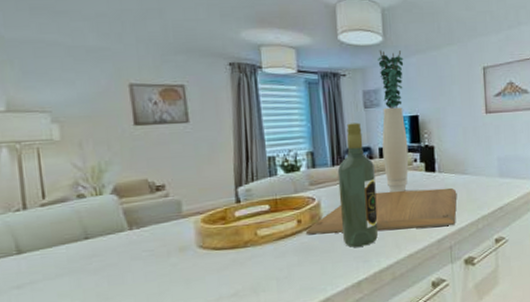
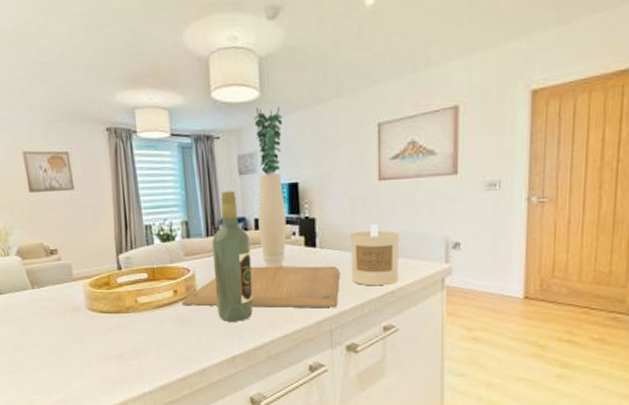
candle: none [464,150,506,204] -> present [350,224,400,286]

